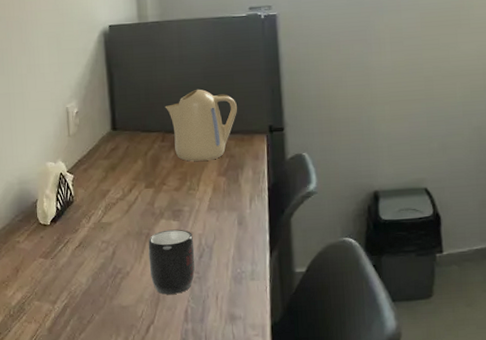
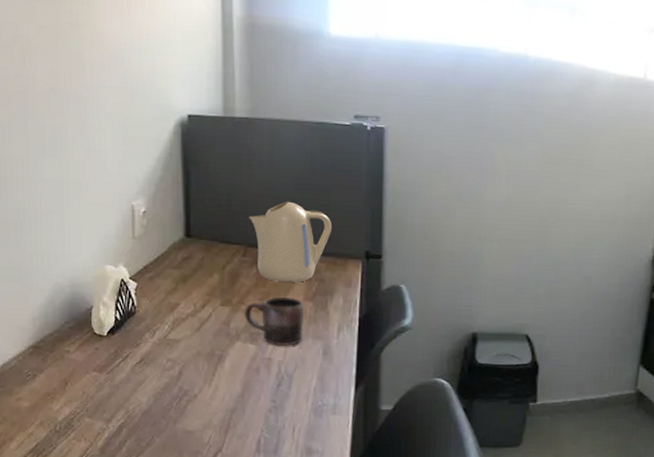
mug: present [148,229,195,295] -> none [220,353,272,422]
mug: none [166,174,219,220] -> present [245,296,305,346]

